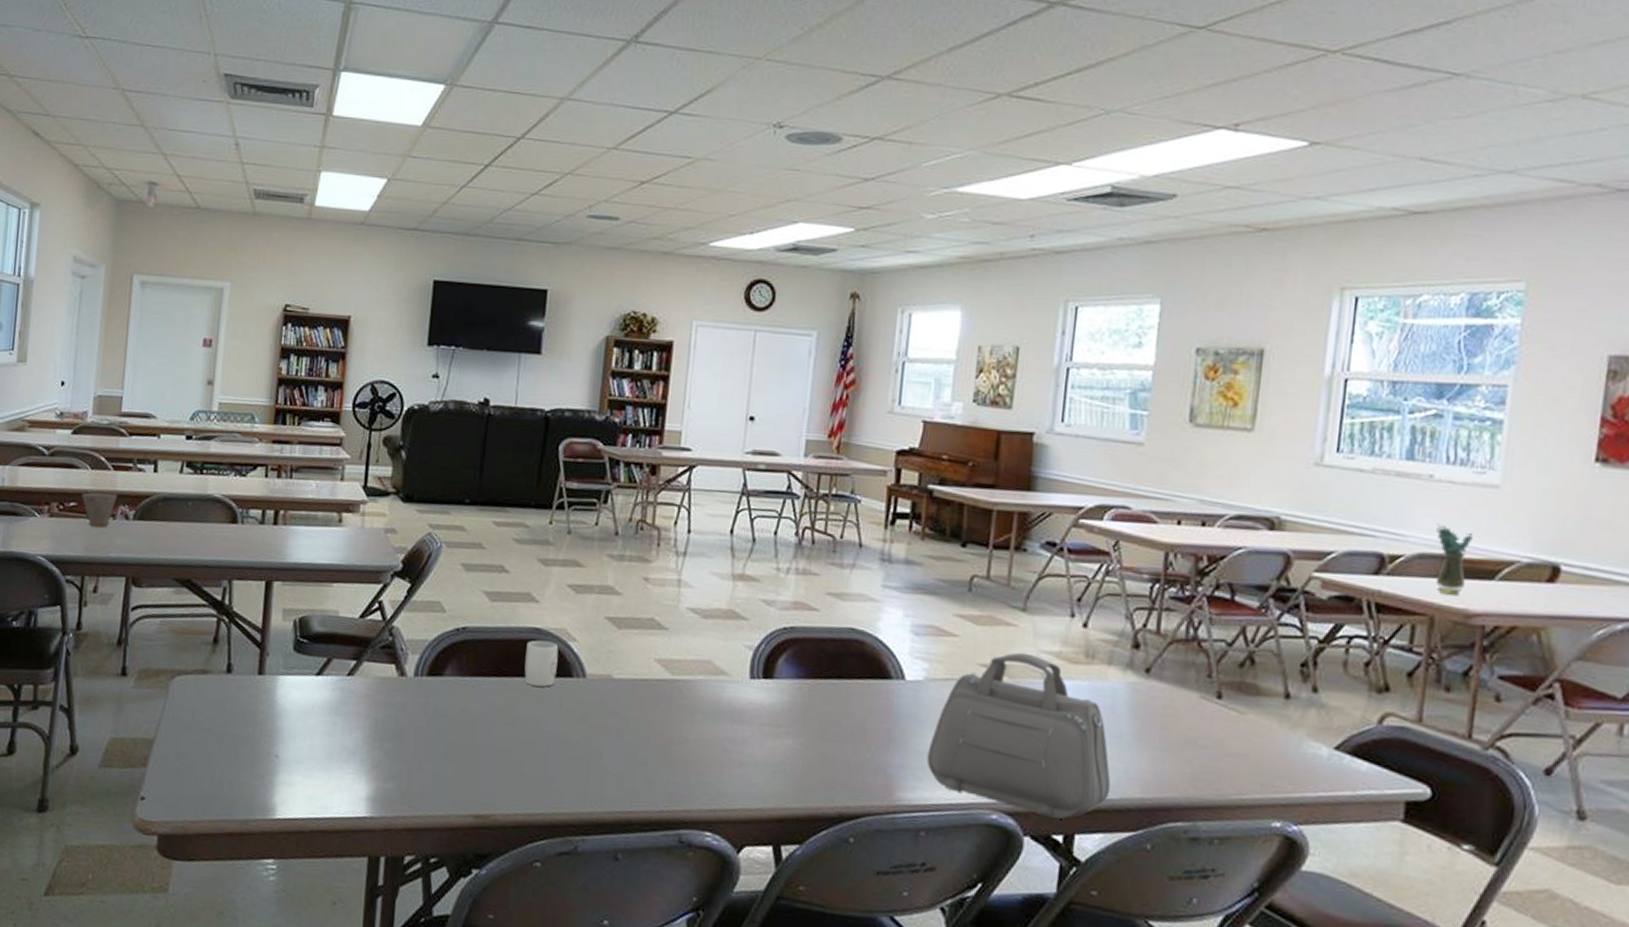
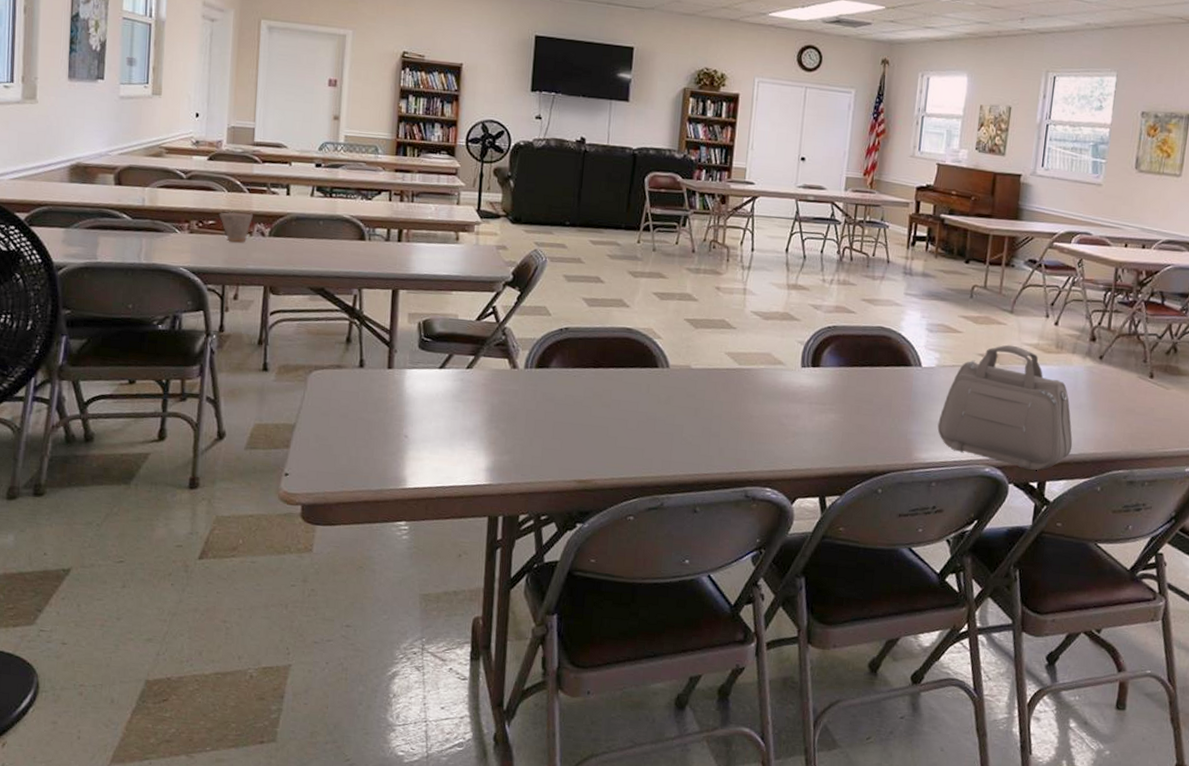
mug: present [524,640,559,687] -> none [618,338,647,376]

